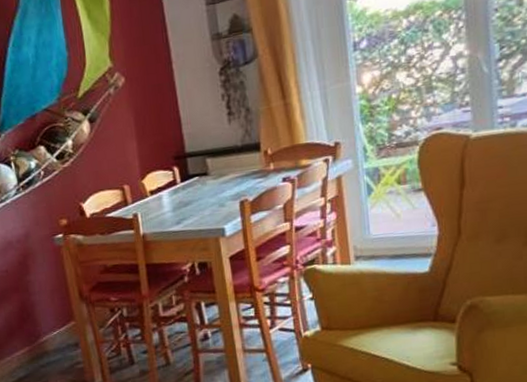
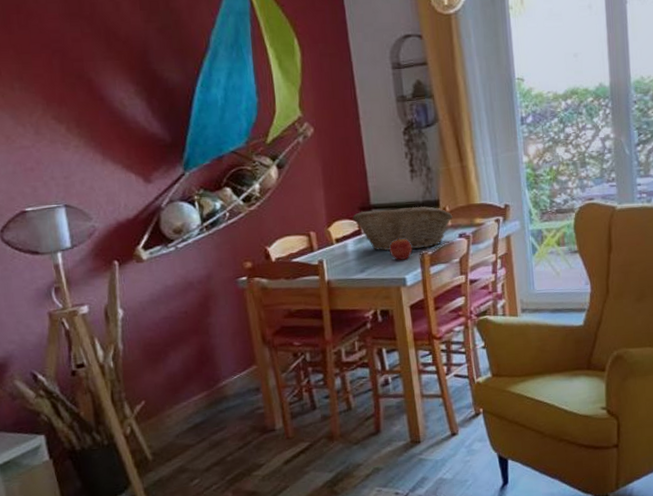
fruit basket: none [167,150,276,201] -> present [352,206,453,251]
apple: none [206,185,231,210] -> present [389,237,413,260]

